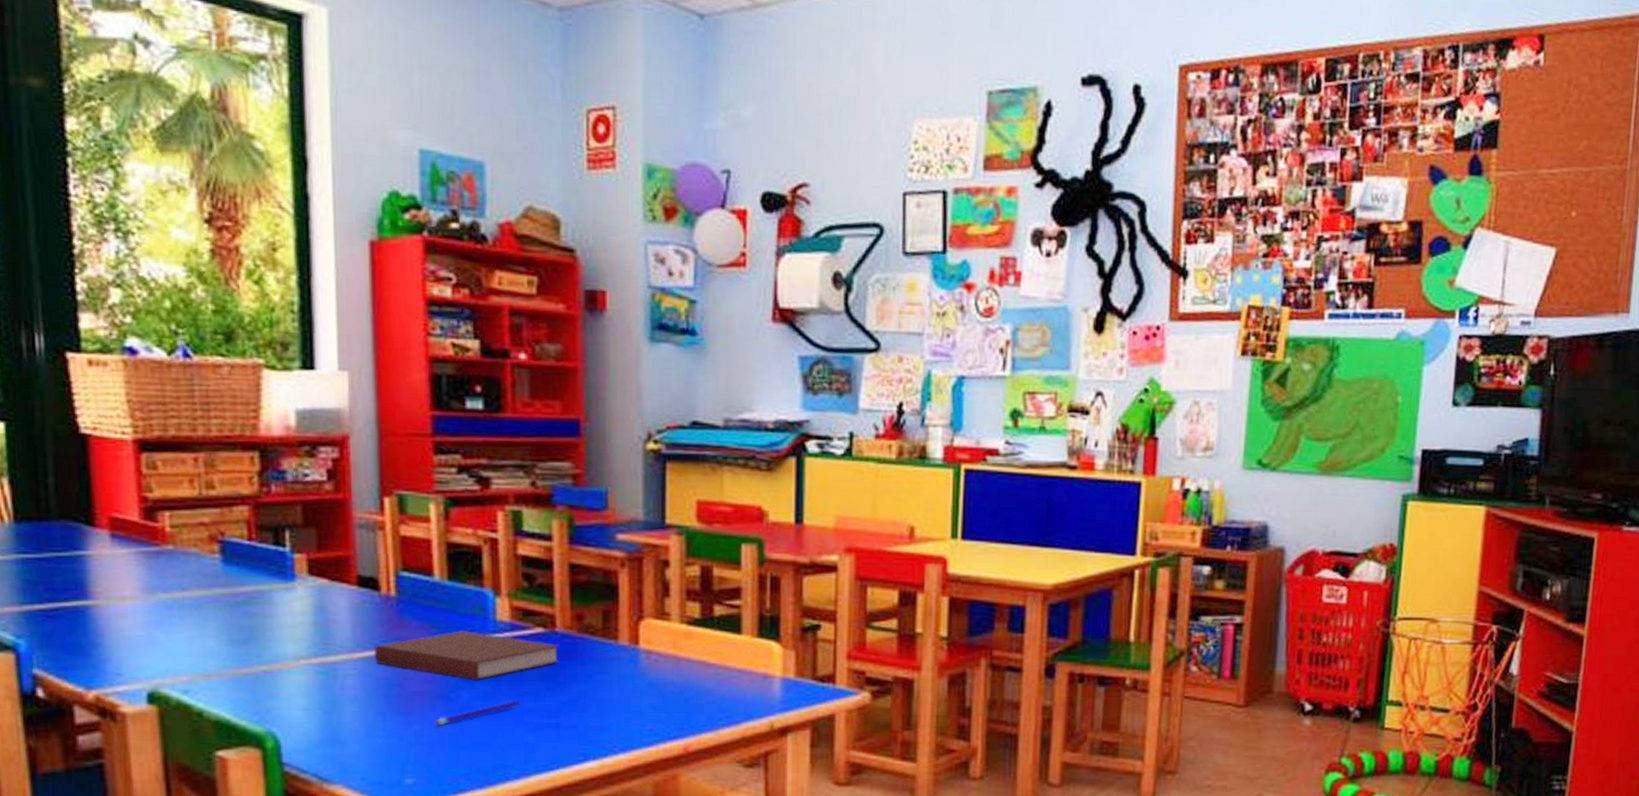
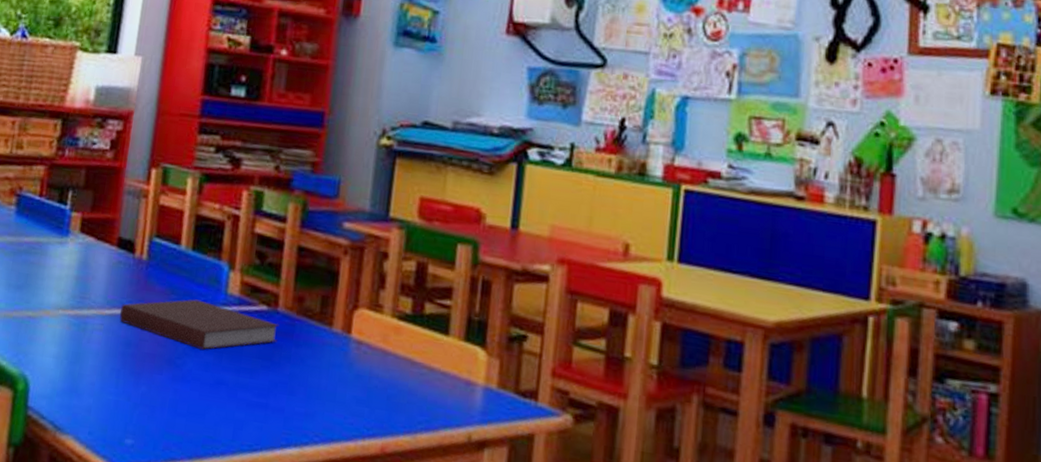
pen: present [434,699,520,726] -> none [159,374,236,390]

